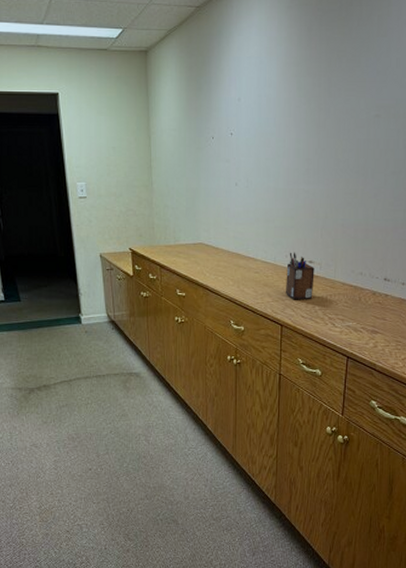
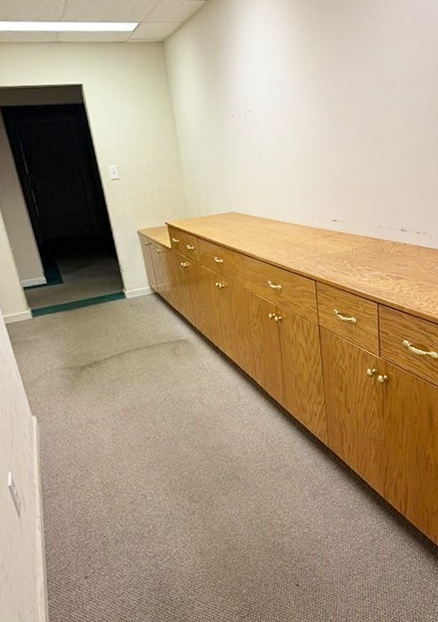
desk organizer: present [286,252,315,300] -> none [313,213,340,256]

